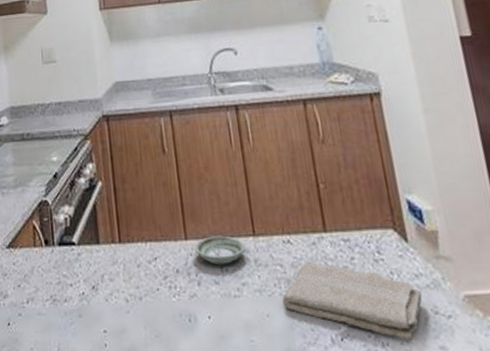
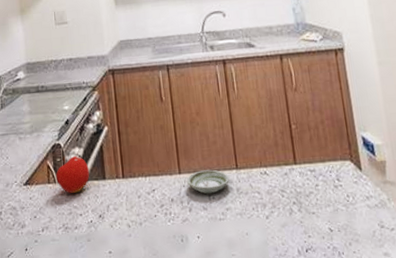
fruit: none [43,215,82,259] -> present [56,156,90,193]
washcloth: present [282,262,423,341] -> none [259,189,372,250]

